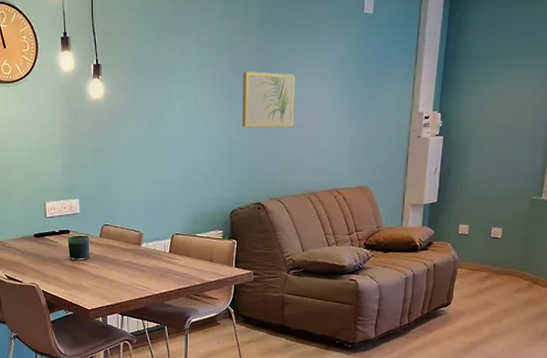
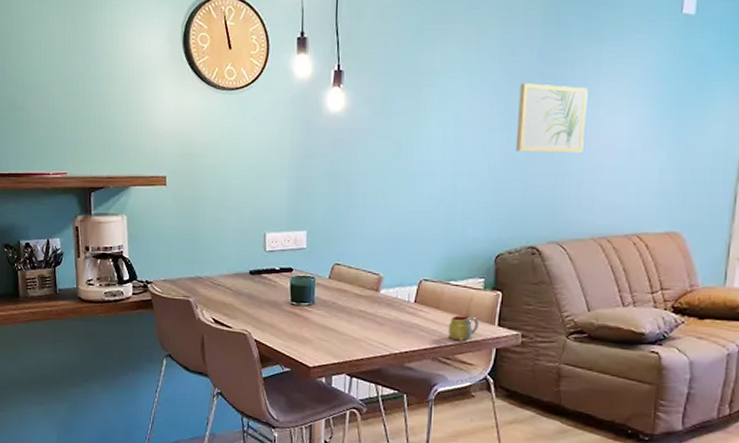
mug: none [196,261,221,281] -> present [447,315,480,341]

